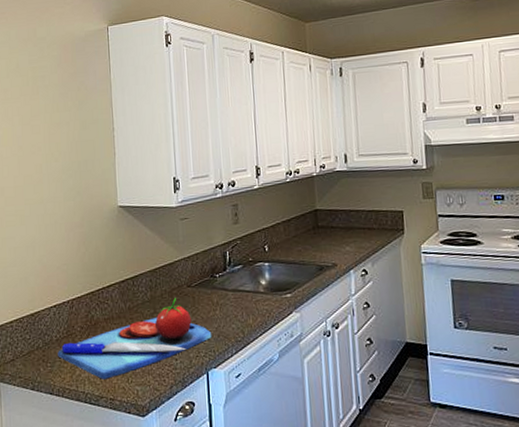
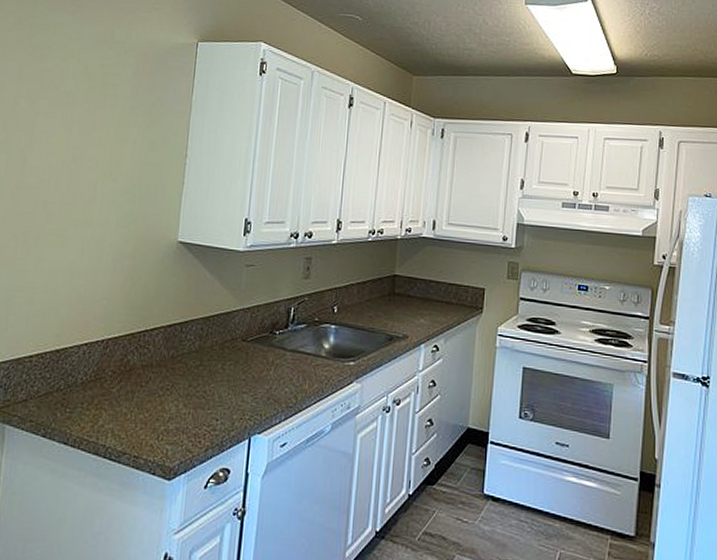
chopping board: present [58,298,212,379] -> none [80,351,262,434]

